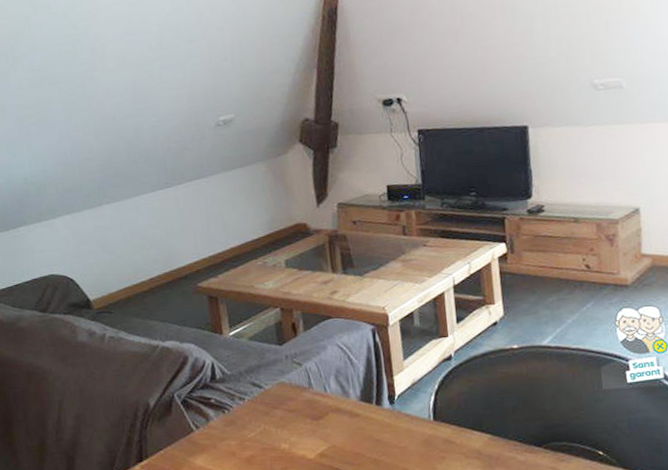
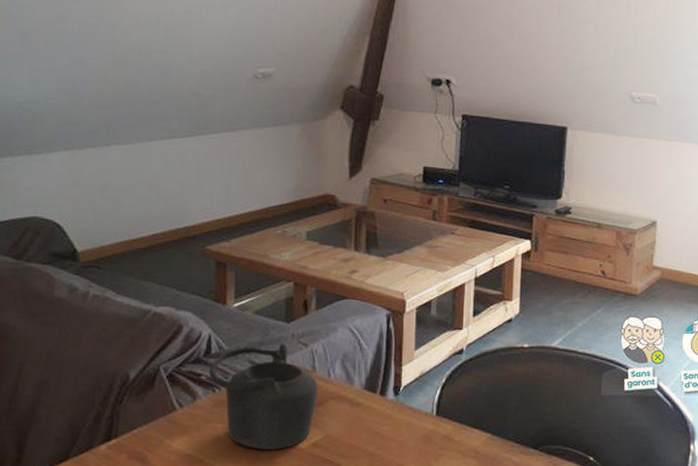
teapot: none [217,364,318,462] -> present [209,343,318,450]

